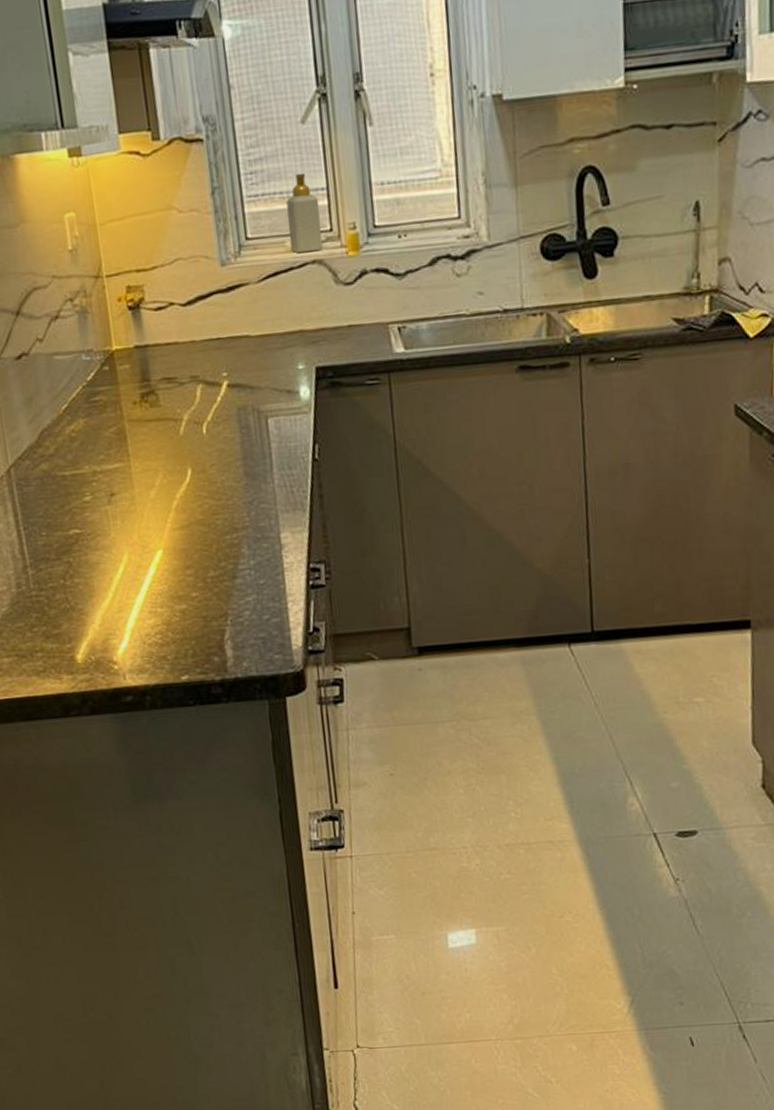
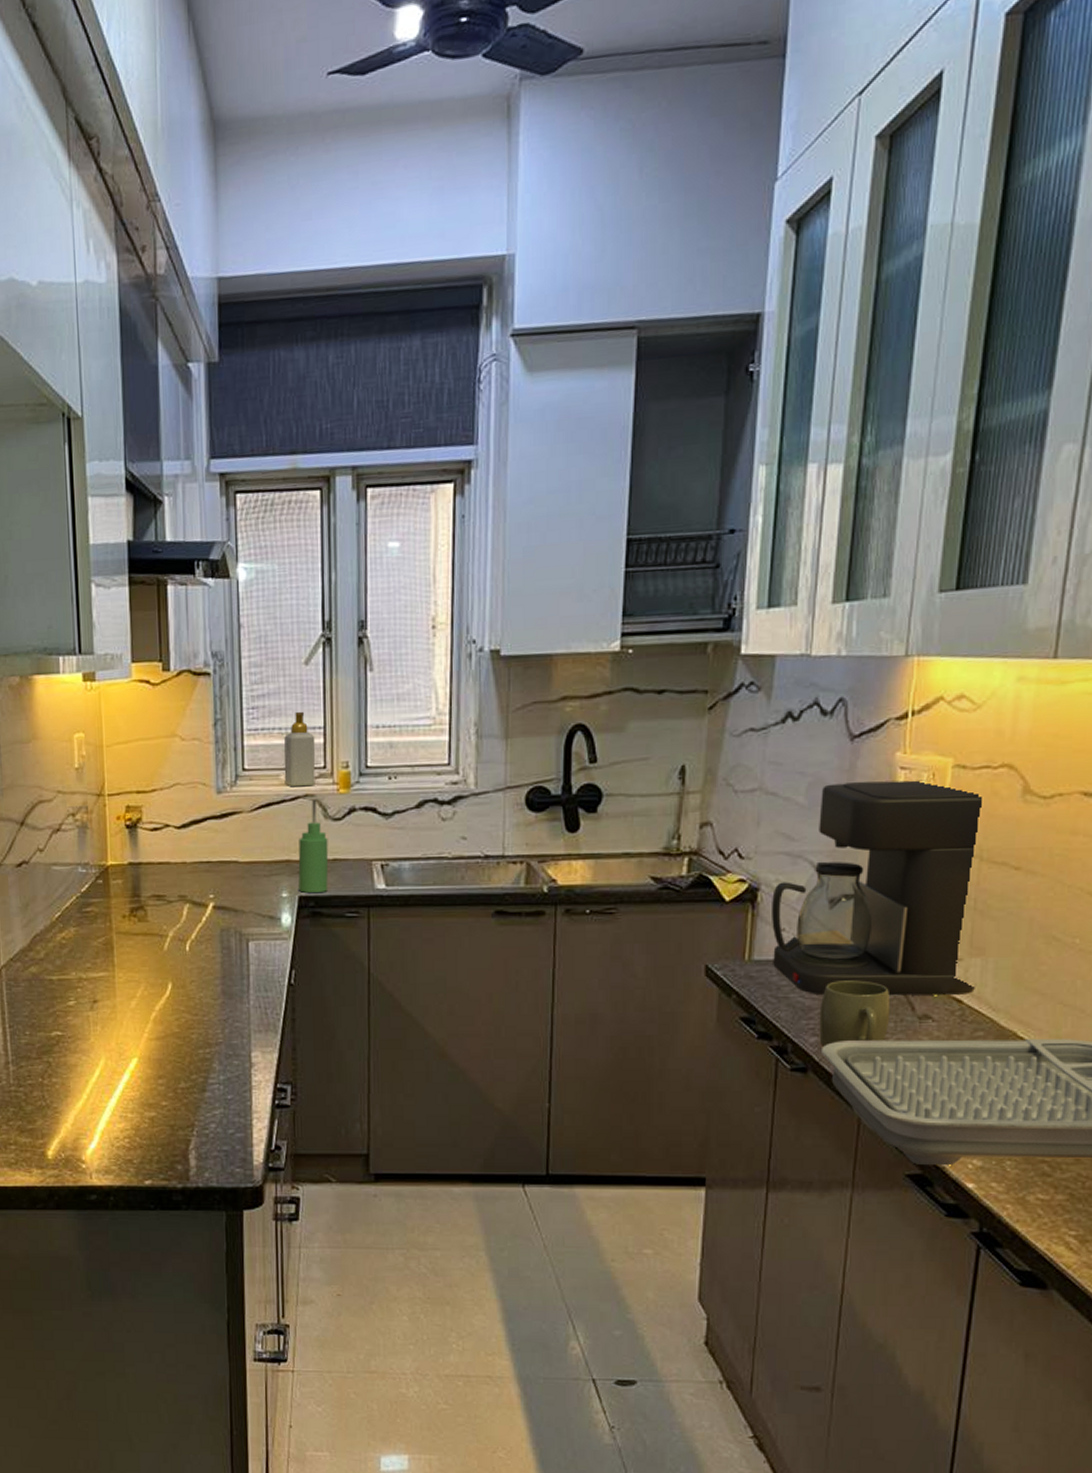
soap dispenser: none [310,260,346,363] -> present [298,796,329,894]

